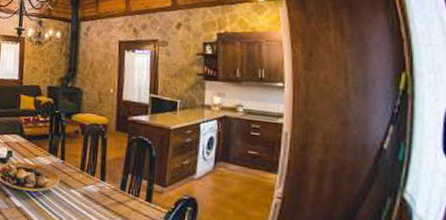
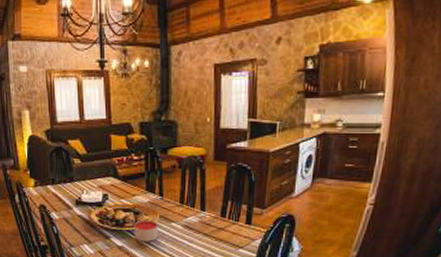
candle: none [33,182,58,207] -> present [134,220,159,242]

